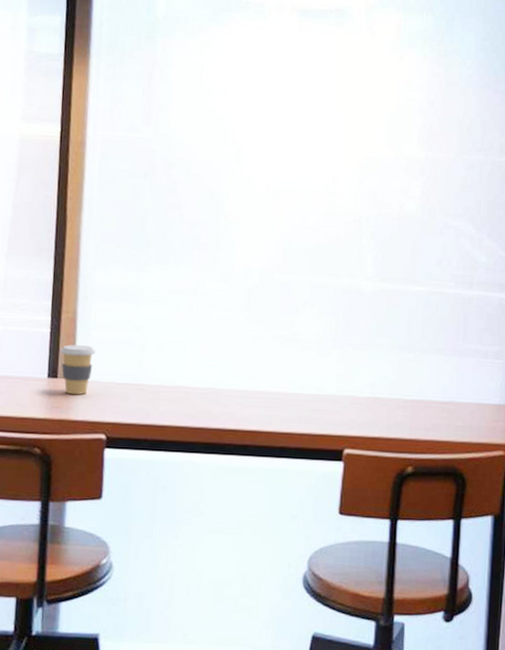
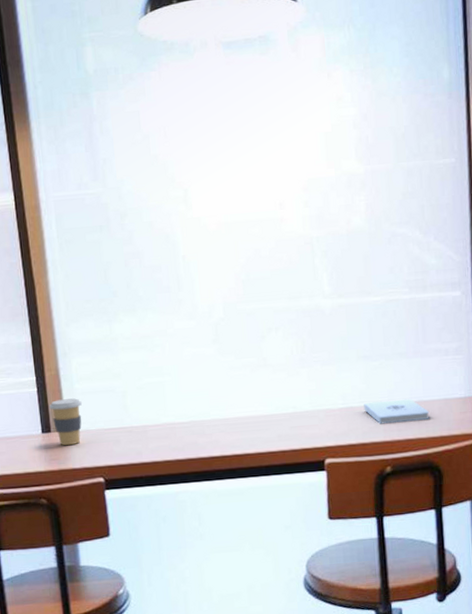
notepad: none [392,395,460,423] -> present [364,399,429,424]

